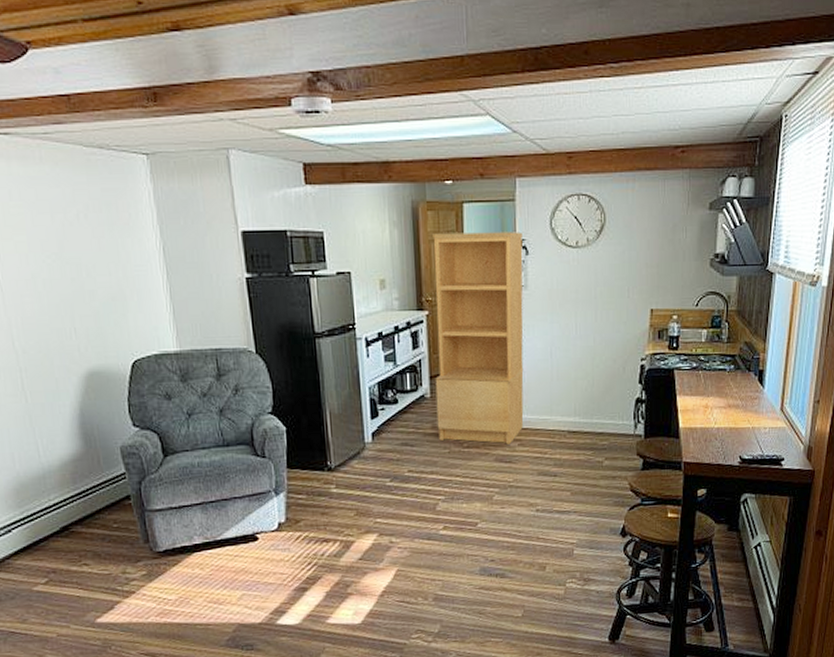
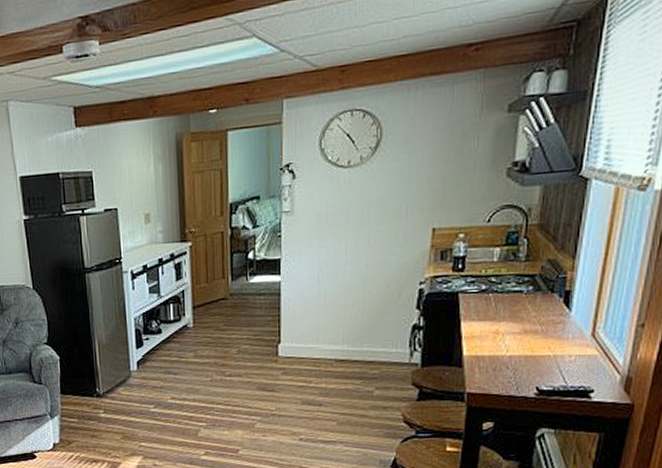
bookcase: present [432,232,524,444] -> none [196,155,290,373]

